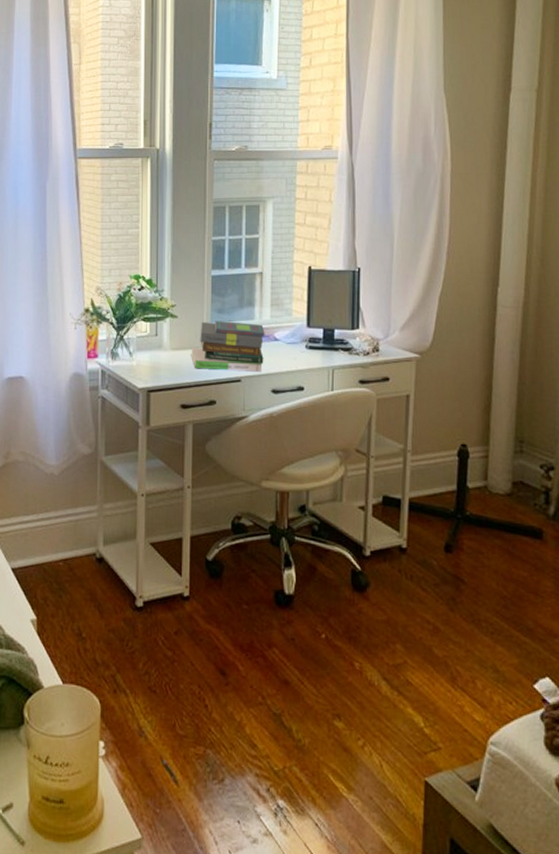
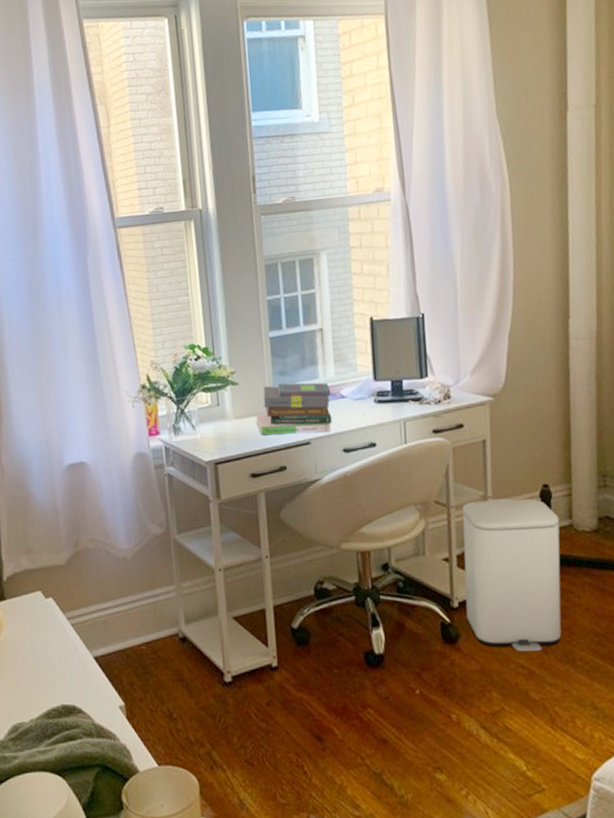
pedal bin: none [377,452,475,609] -> present [462,498,562,653]

